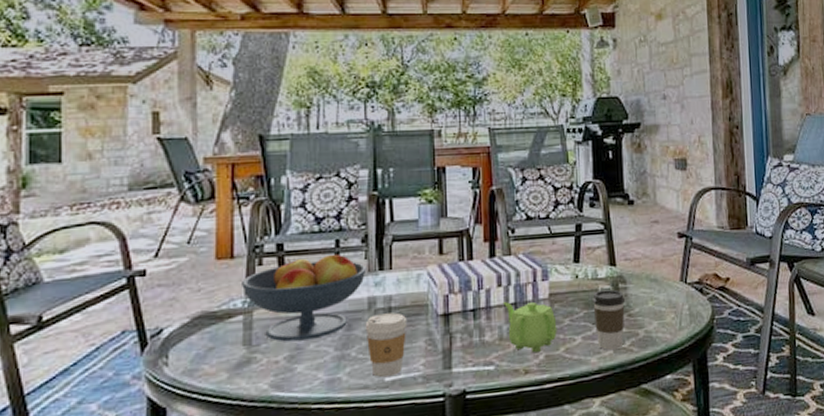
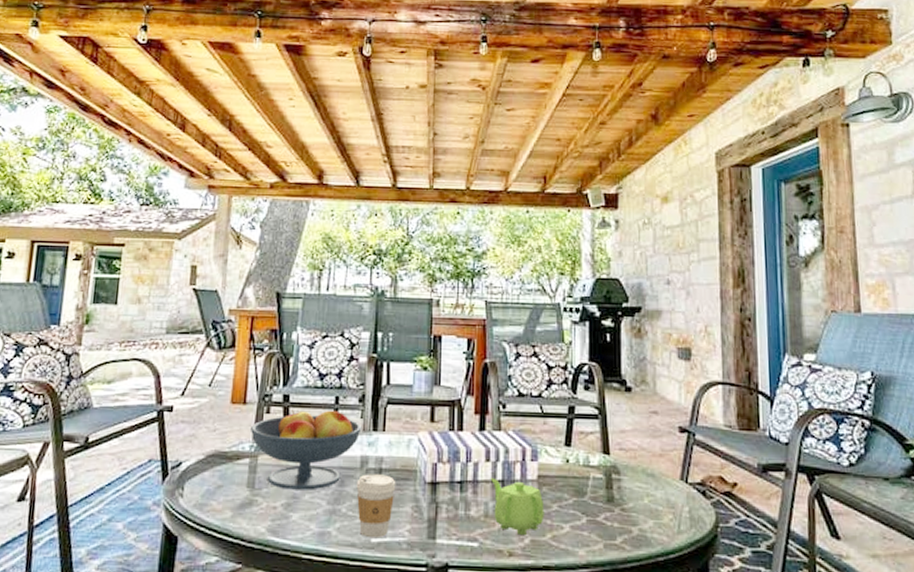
coffee cup: present [592,289,626,351] -> none [583,479,619,546]

